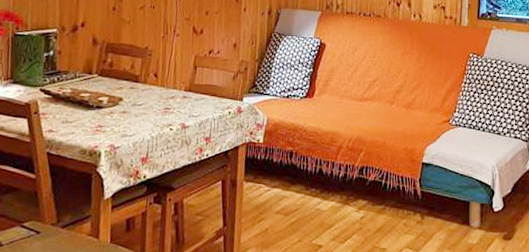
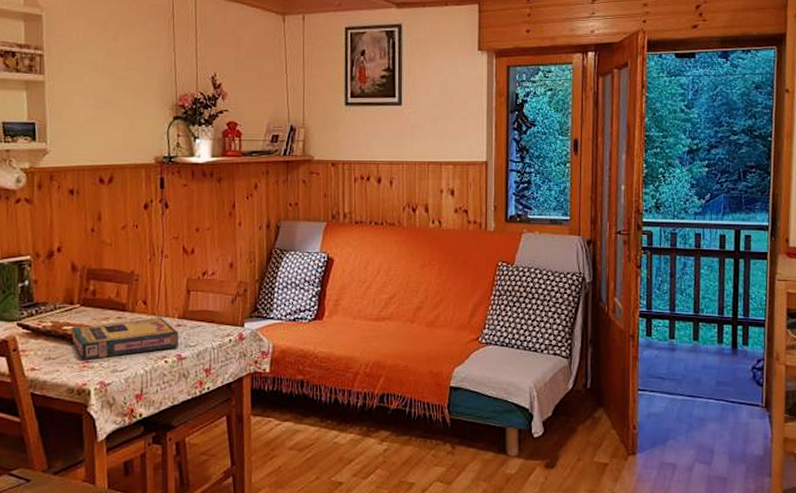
video game box: none [88,89,184,125] -> present [72,318,180,361]

